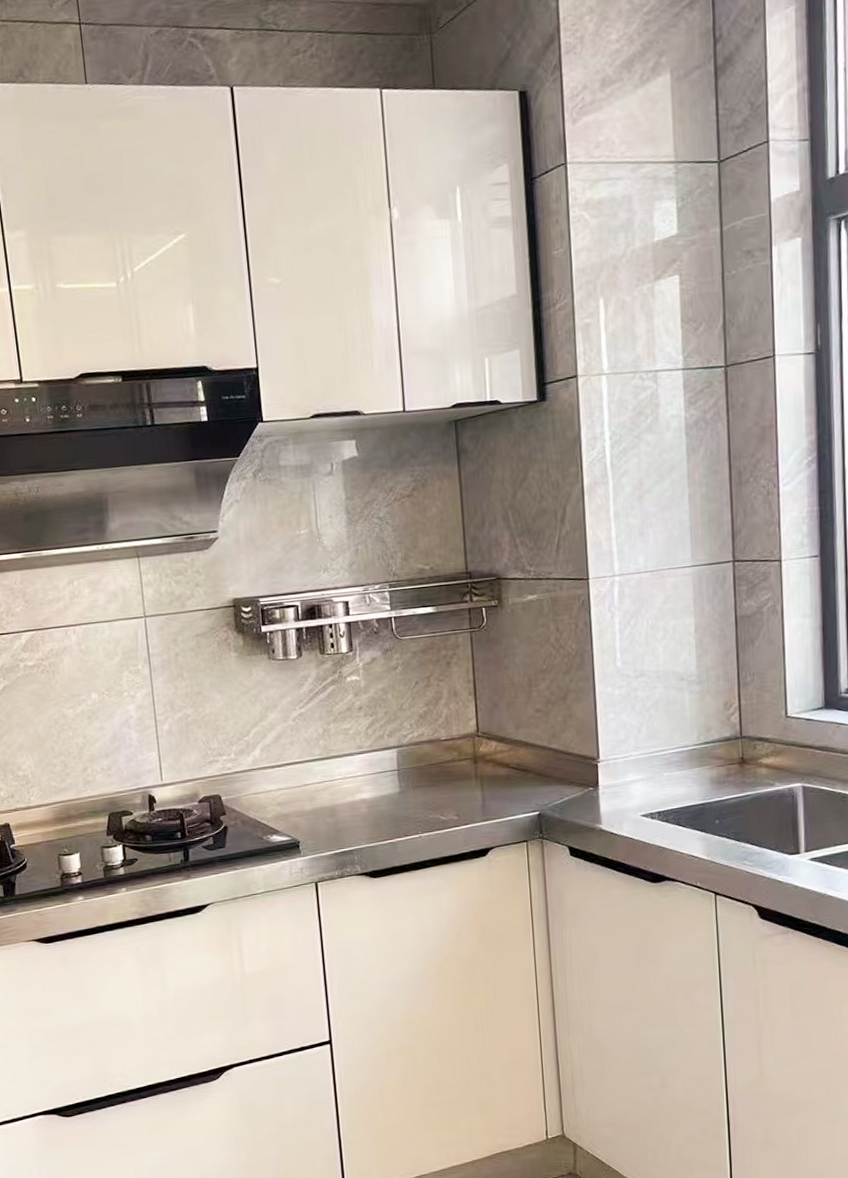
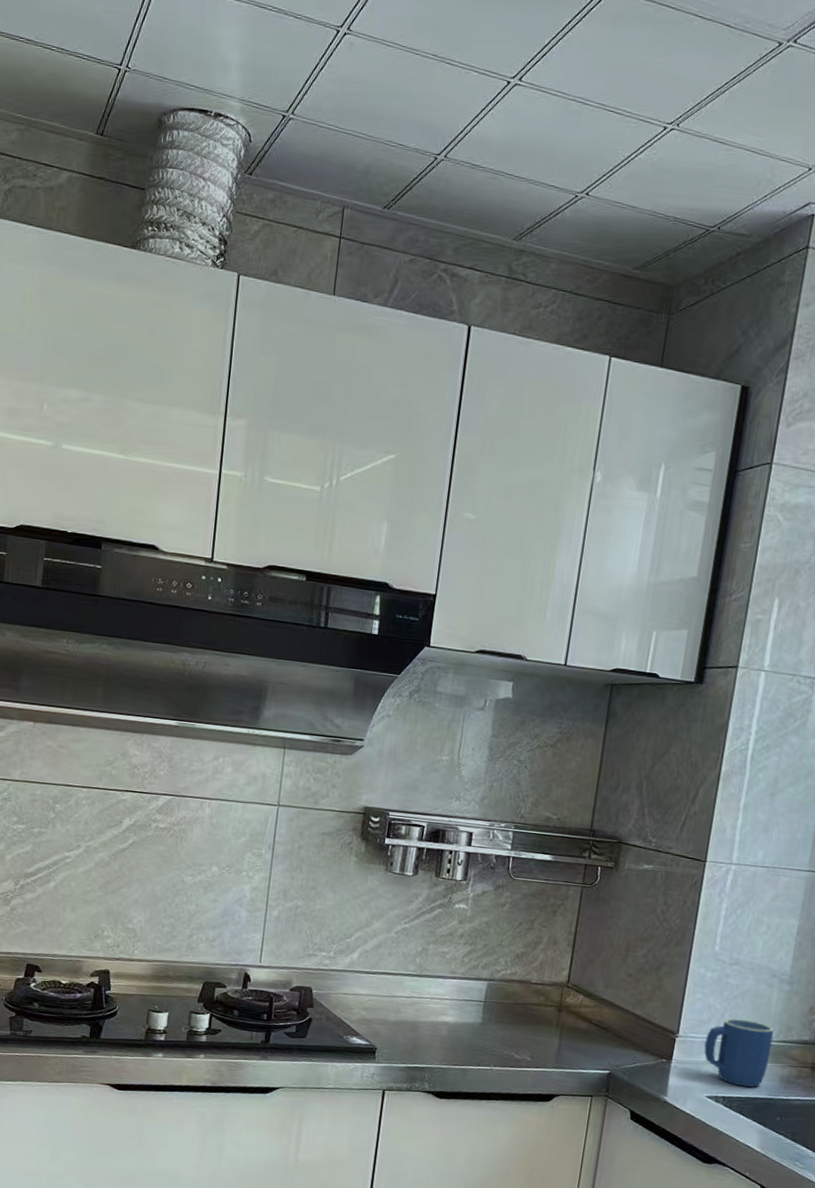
mug: none [627,728,696,798] -> present [704,1018,775,1088]

